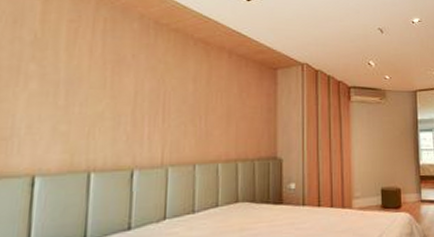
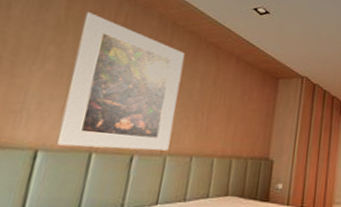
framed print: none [52,22,173,169] -> present [55,11,186,151]

